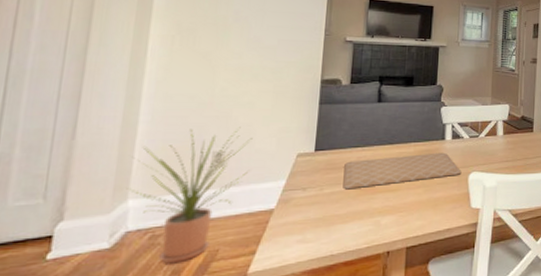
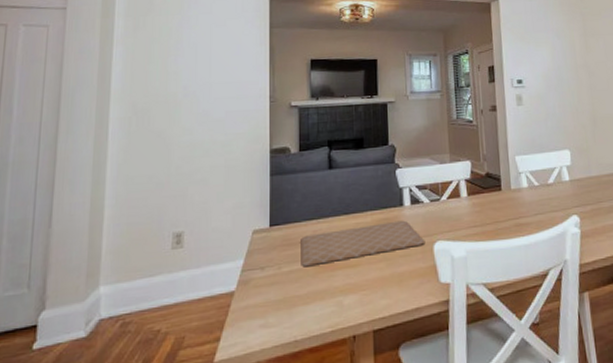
house plant: present [126,127,253,263] -> none [97,205,209,352]

